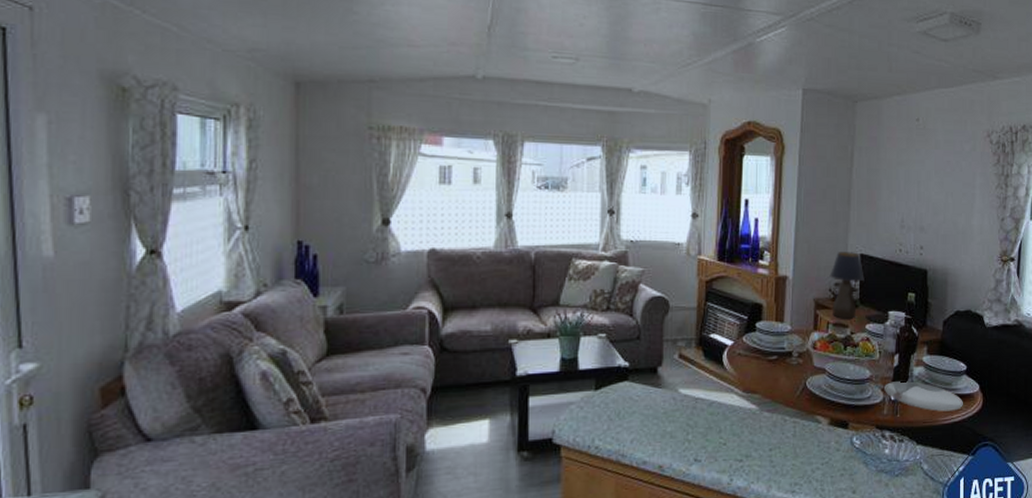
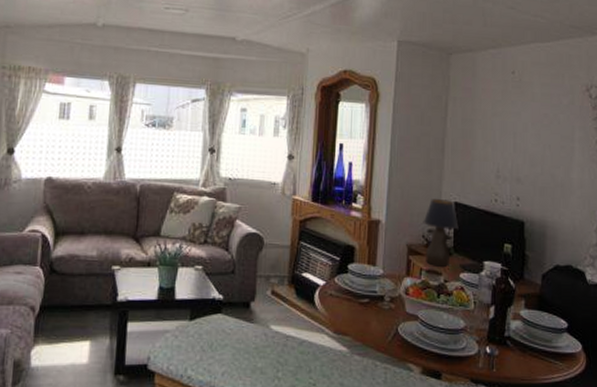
plate: present [884,381,963,412] -> none [480,334,564,370]

